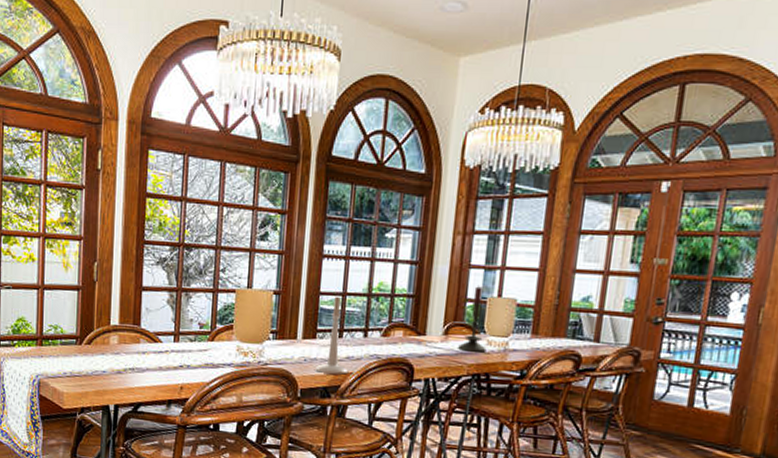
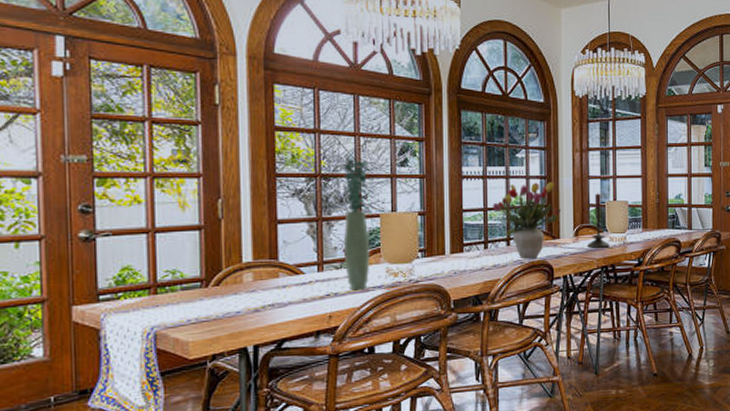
vase: none [198,224,229,366] -> present [343,153,370,291]
candlestick: present [315,296,349,375] -> none [465,212,497,284]
flower arrangement: none [353,267,432,356] -> present [493,182,562,259]

